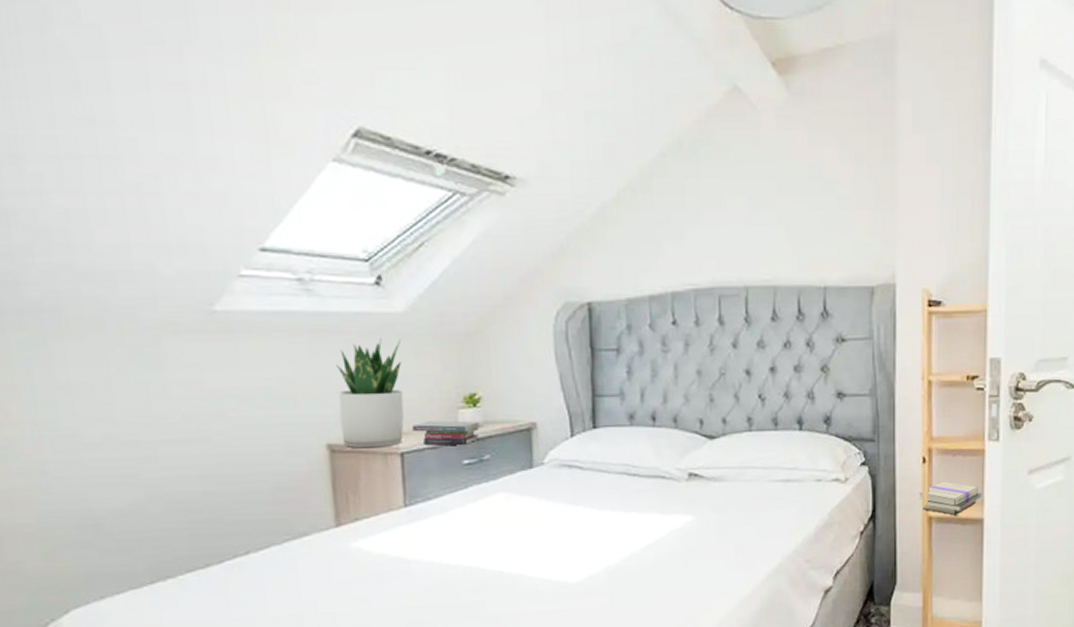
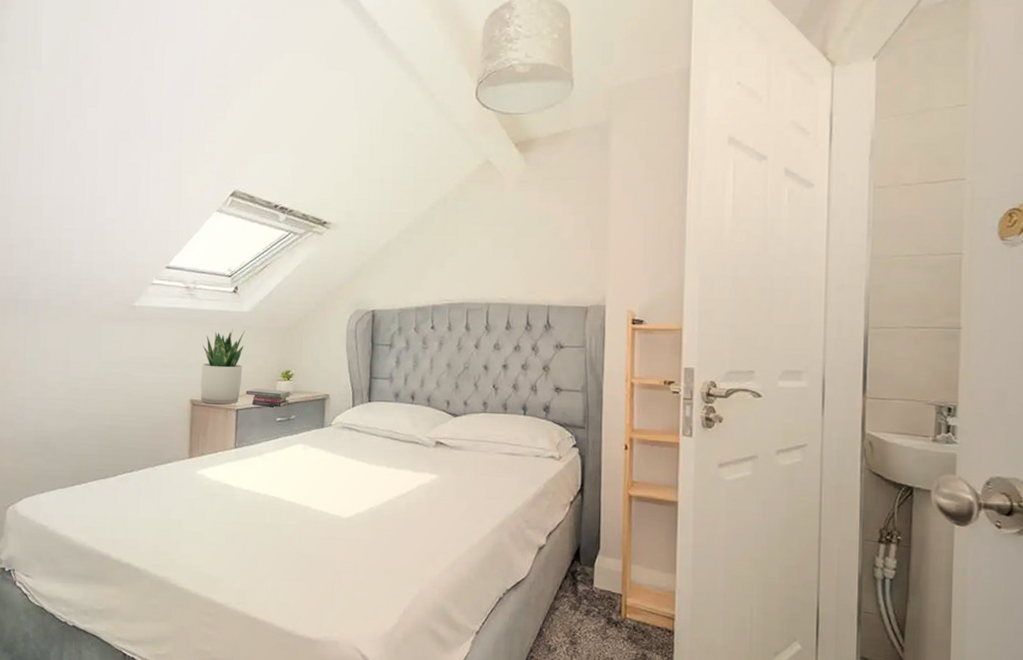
books: present [919,481,982,515] -> none [621,466,676,496]

